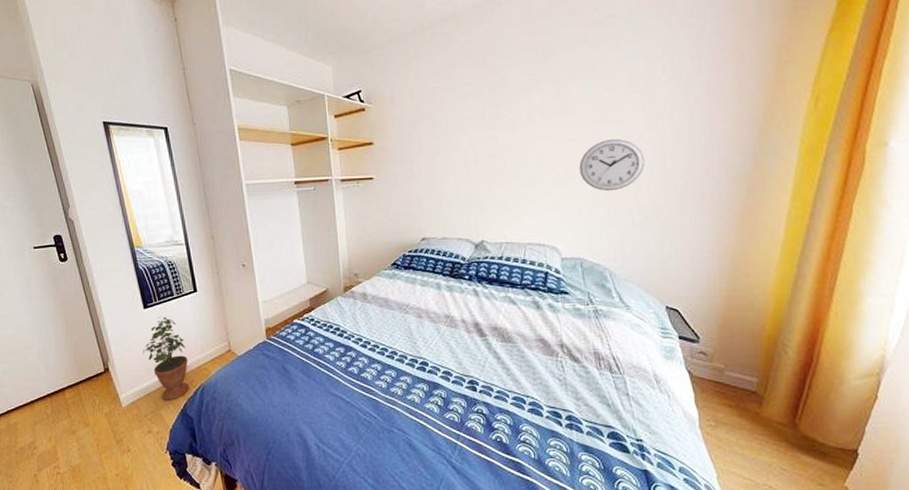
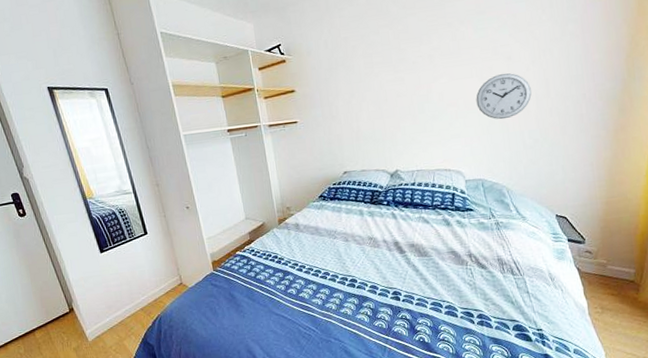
potted plant: present [142,317,189,401] -> none [102,259,148,333]

